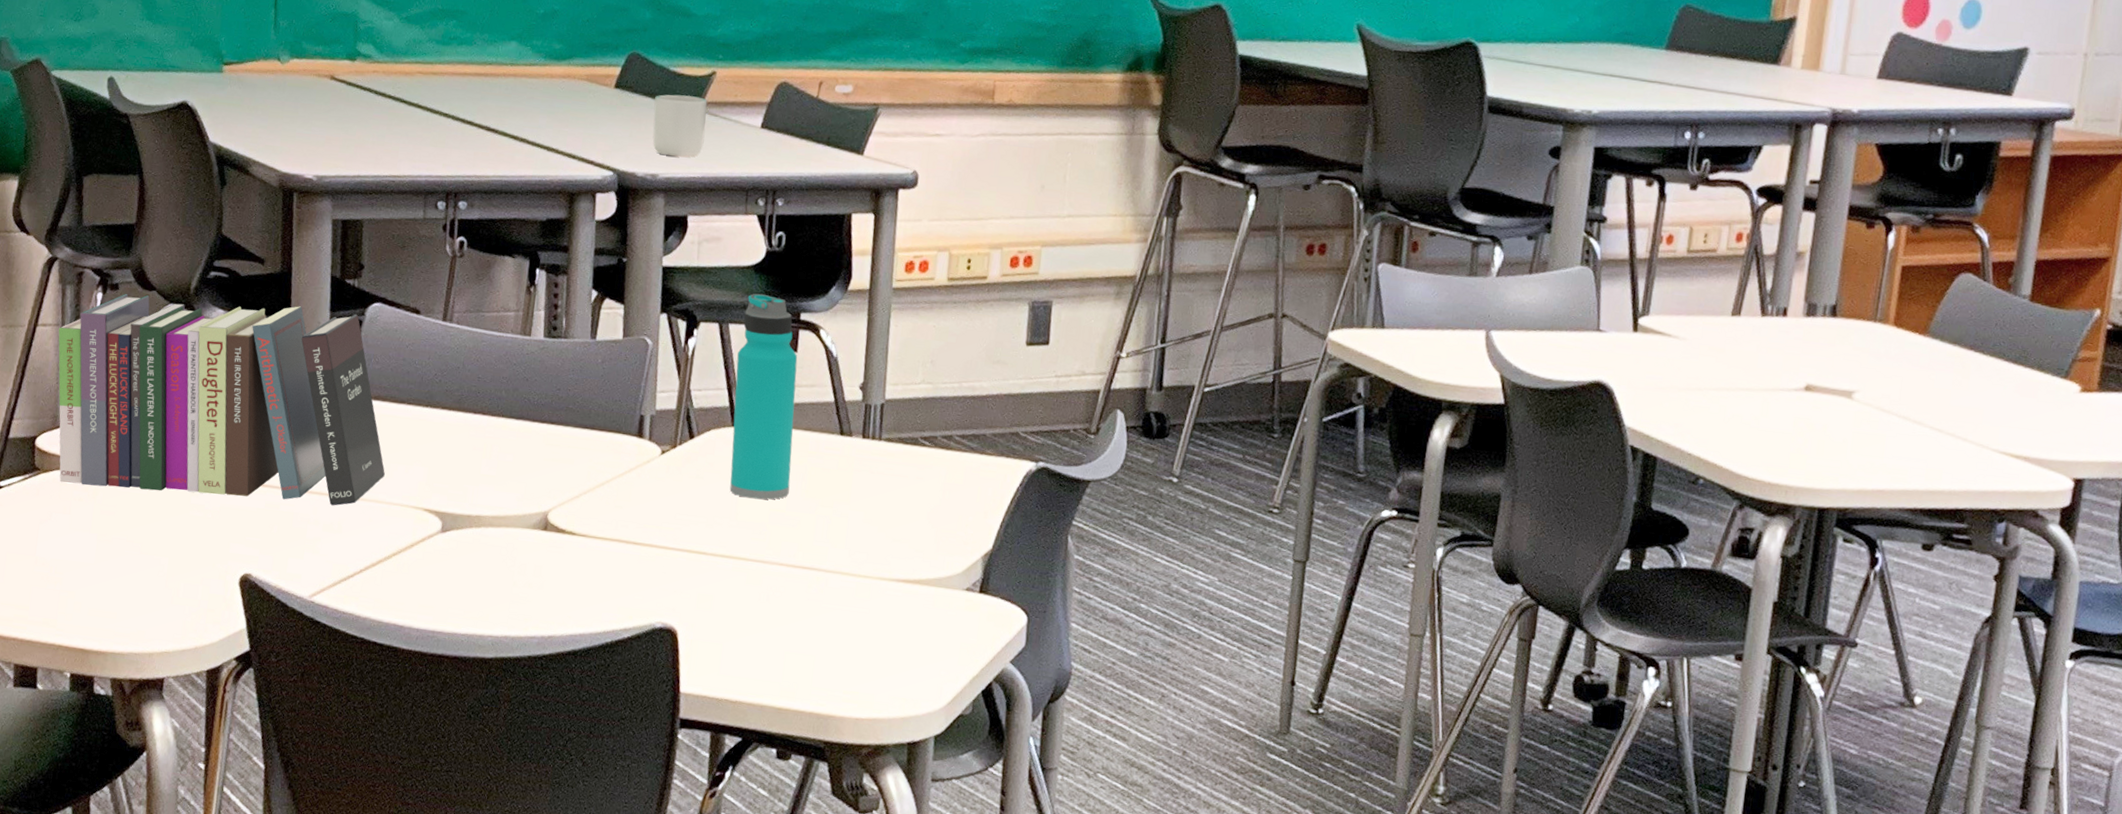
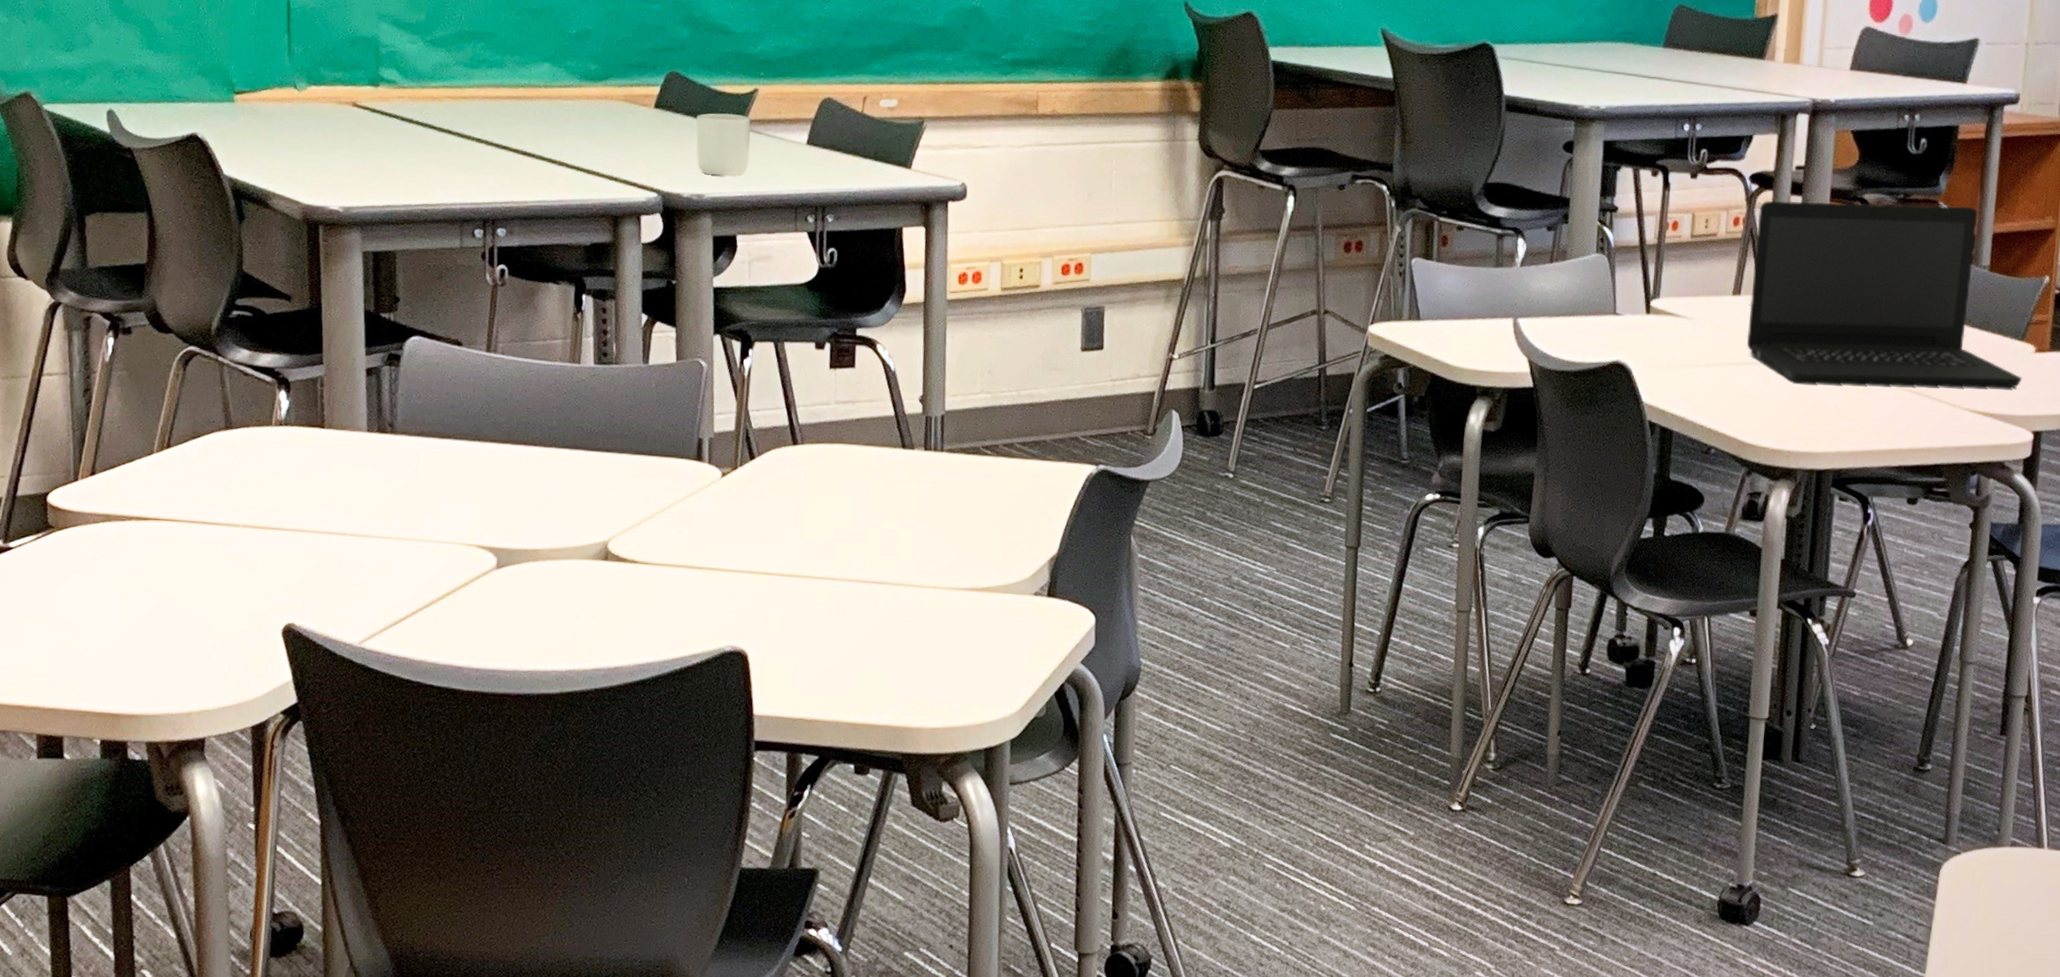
books: present [58,294,385,506] -> none [66,338,433,548]
water bottle: present [730,293,798,500] -> none [793,310,856,517]
laptop: none [1745,215,2064,431] -> present [1747,200,2023,389]

